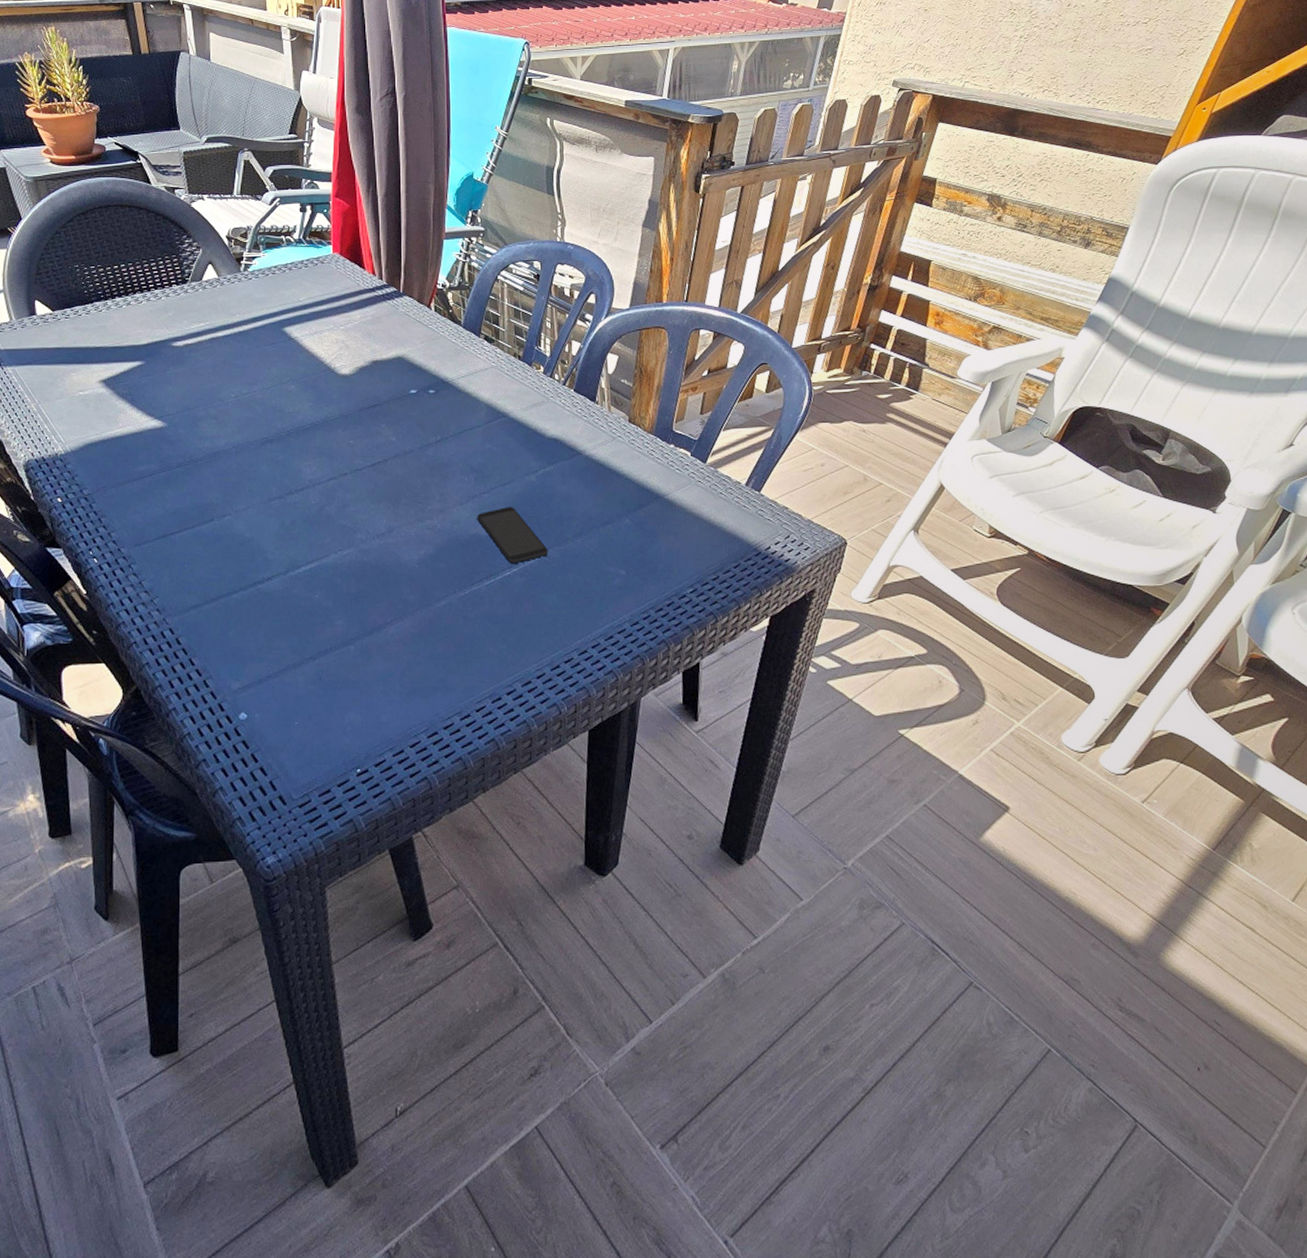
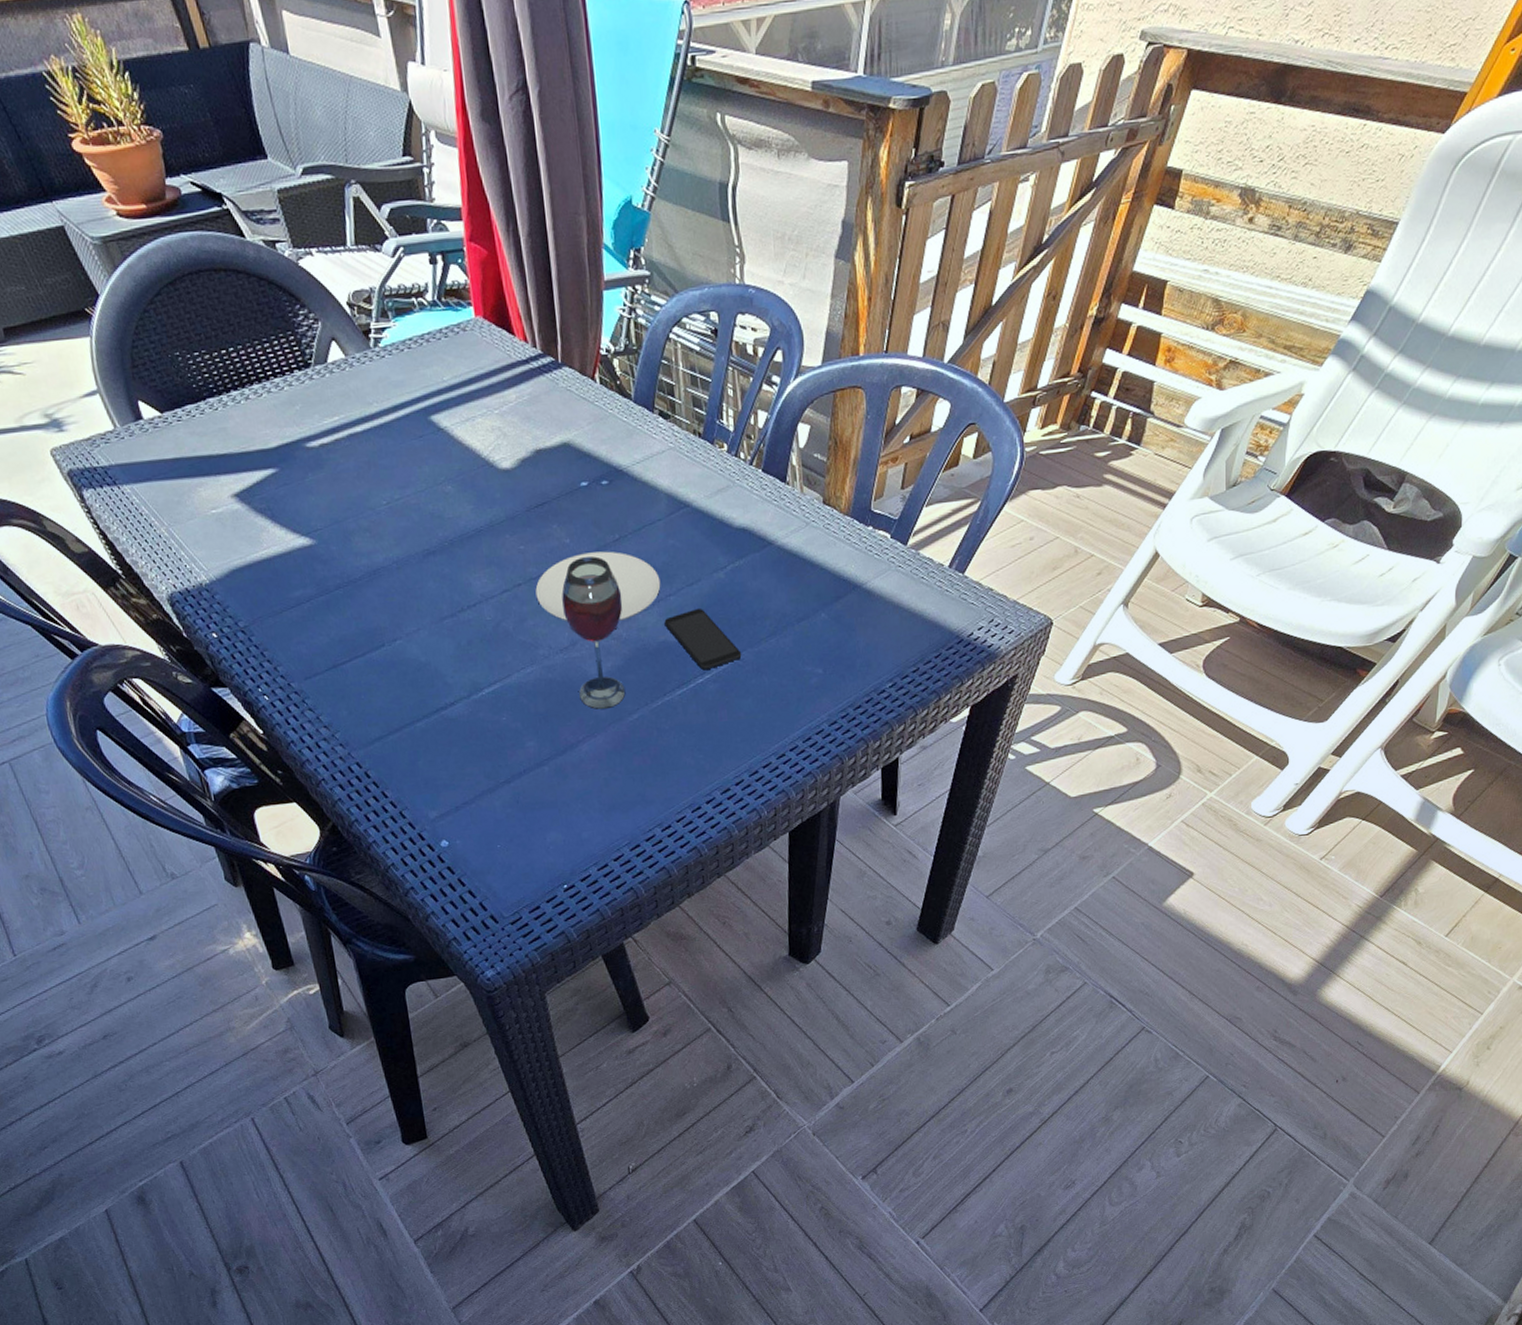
plate: none [360,450,476,514] -> present [535,551,661,622]
wineglass: none [384,453,439,594] -> present [561,556,626,709]

